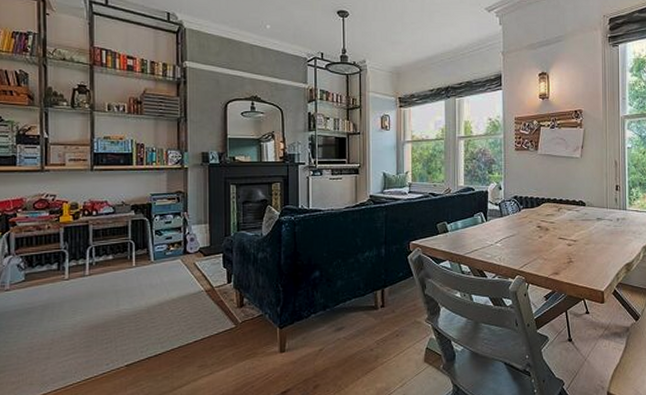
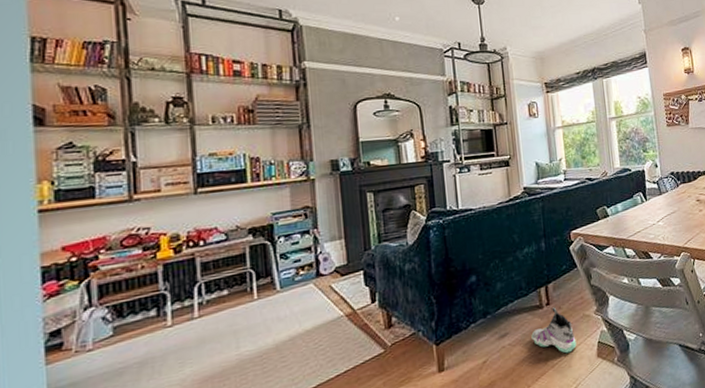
sneaker: none [365,310,406,354] -> present [531,307,577,354]

